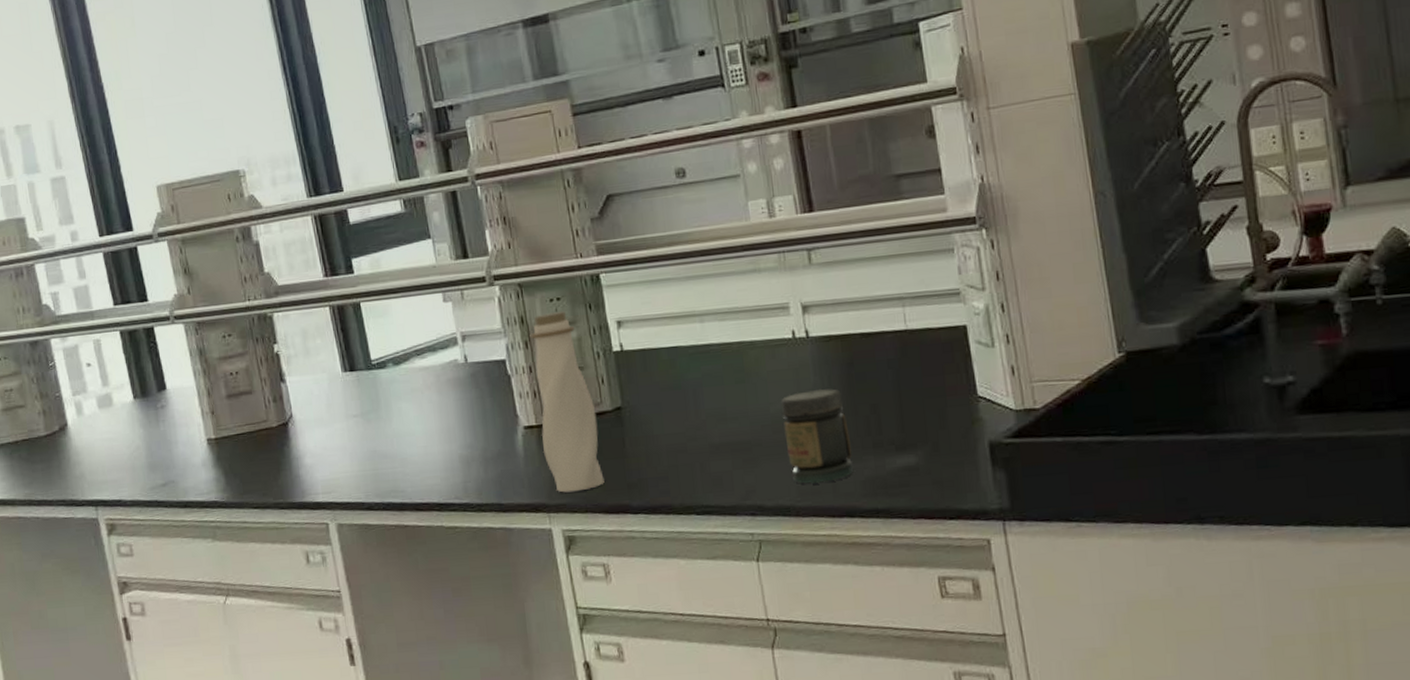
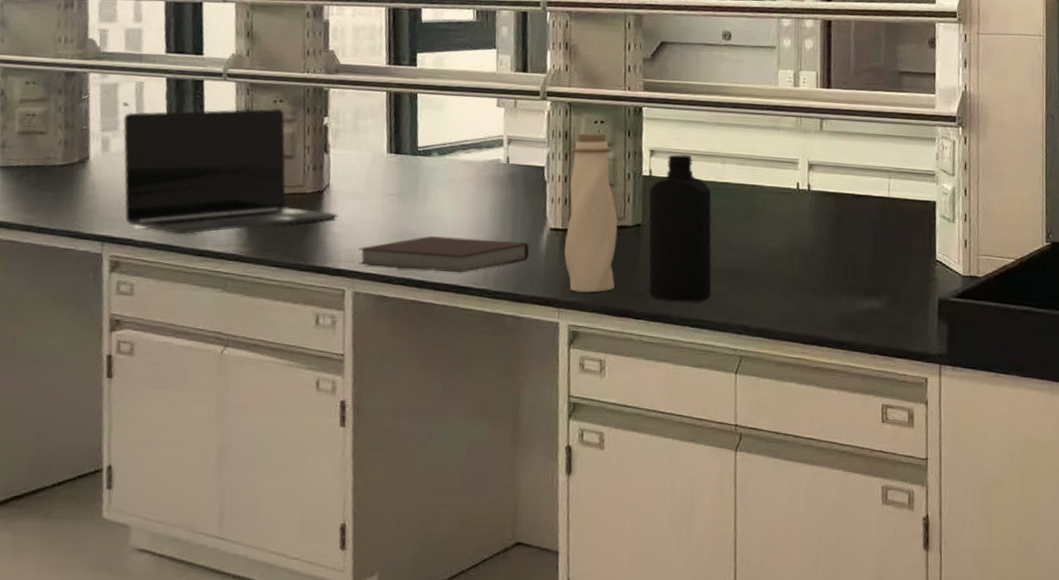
laptop: none [89,344,307,488] -> present [123,109,338,234]
notebook: none [333,446,508,495] -> present [359,236,530,273]
bottle: none [623,319,714,489] -> present [648,154,712,302]
jar: present [780,388,854,484] -> none [776,235,830,314]

